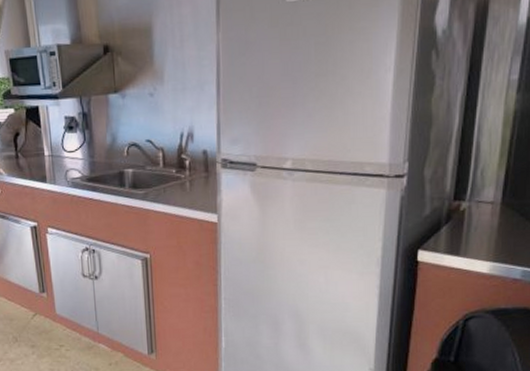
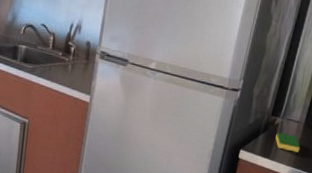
dish sponge: none [464,220,500,242] -> present [275,132,301,153]

